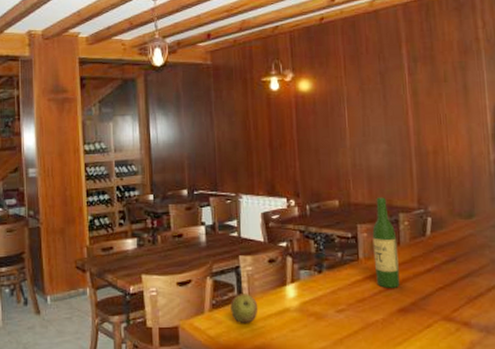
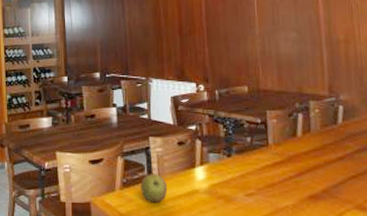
wine bottle: present [372,197,400,288] -> none [282,84,311,175]

